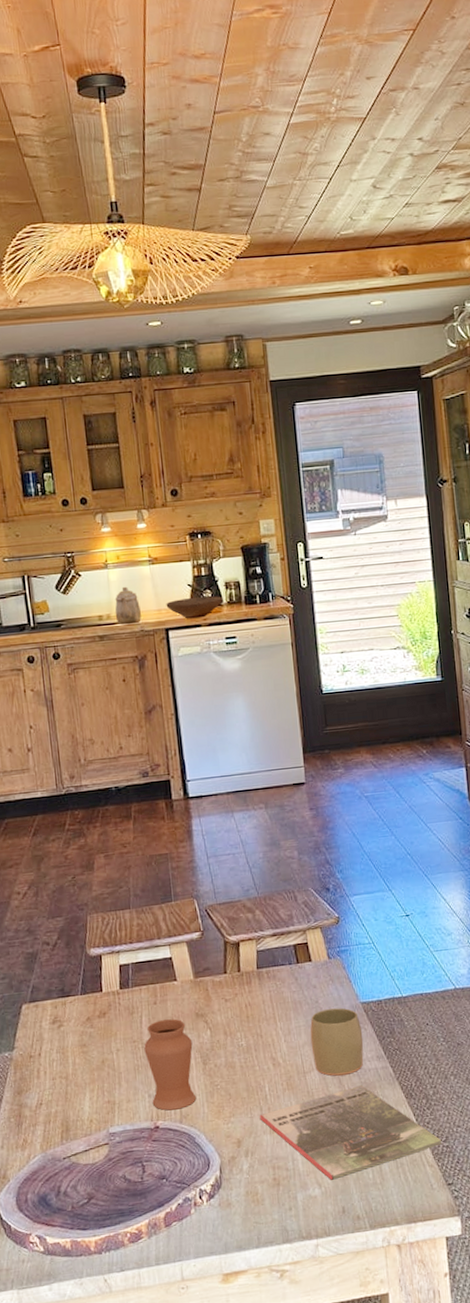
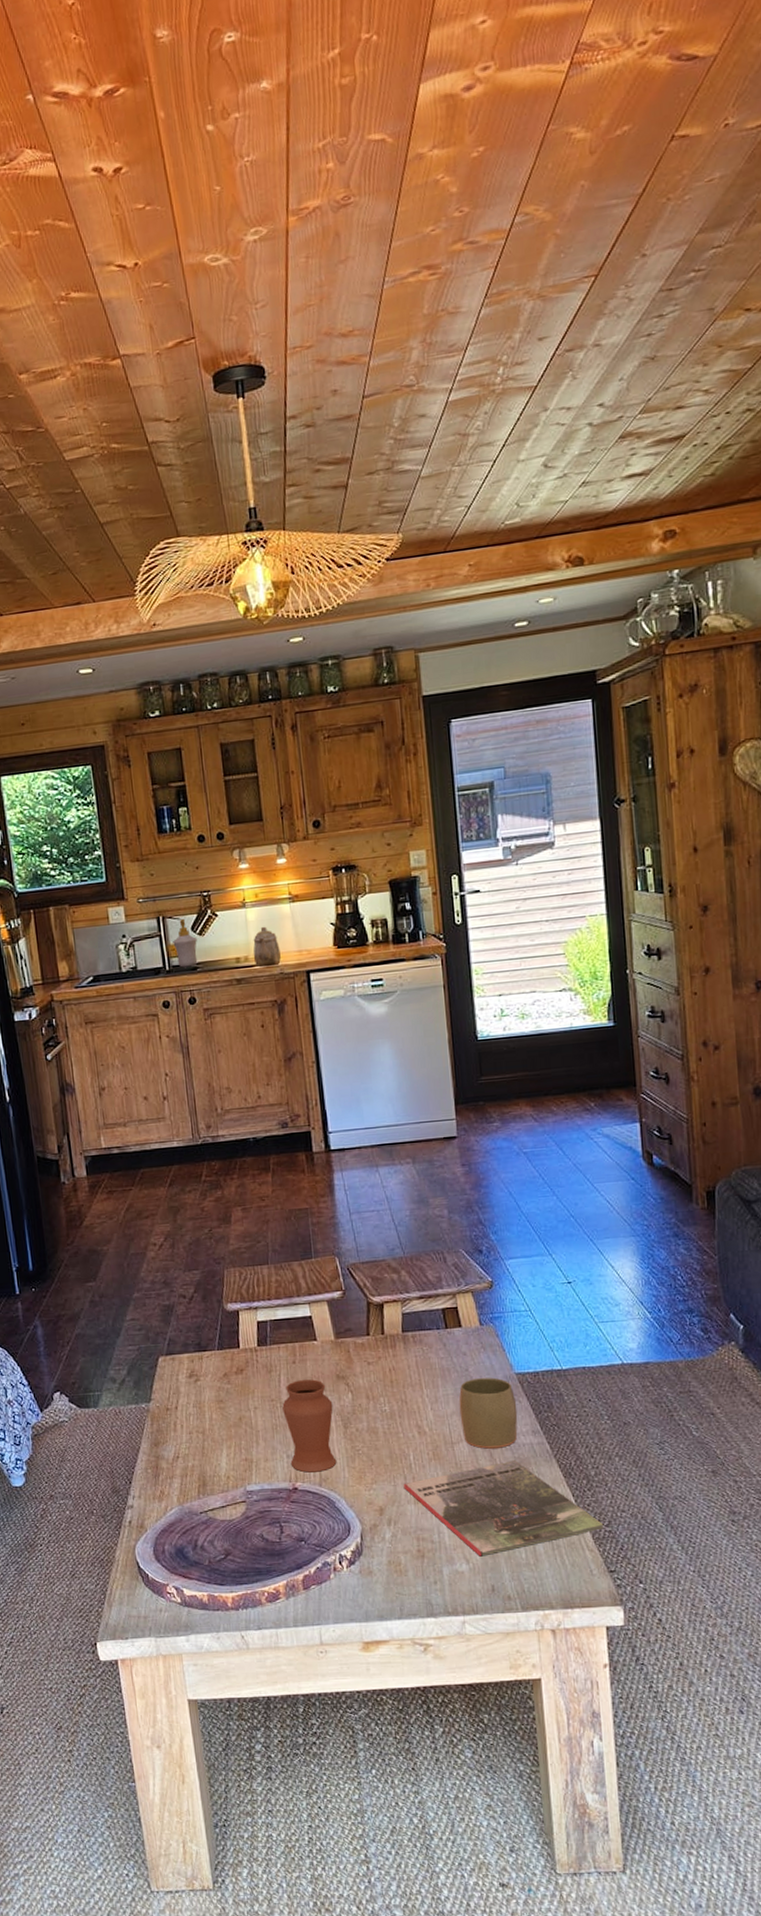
soap bottle: none [37,578,62,625] -> present [173,918,198,968]
wooden bowl: present [166,596,222,619] -> none [307,935,368,961]

